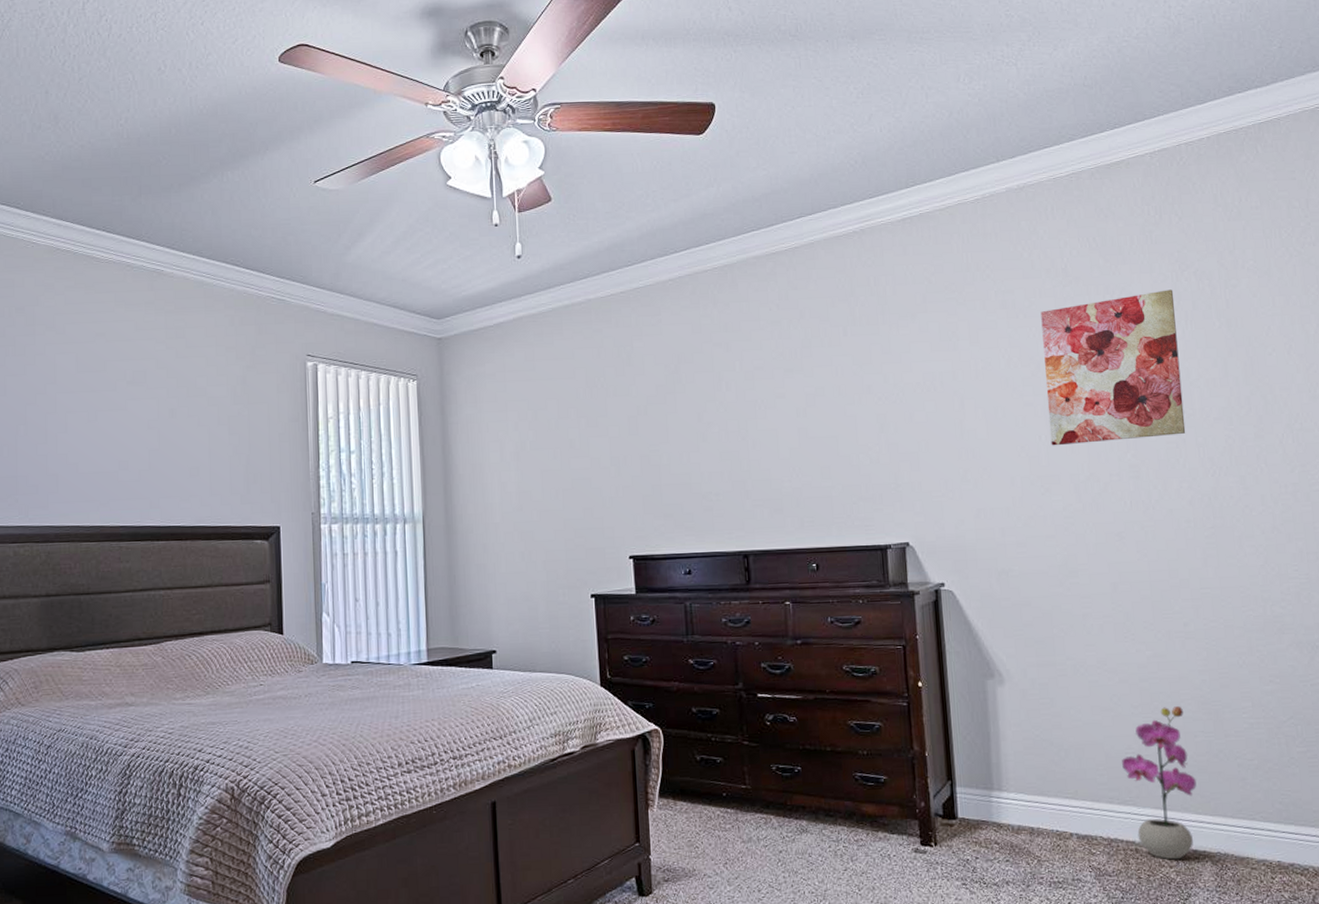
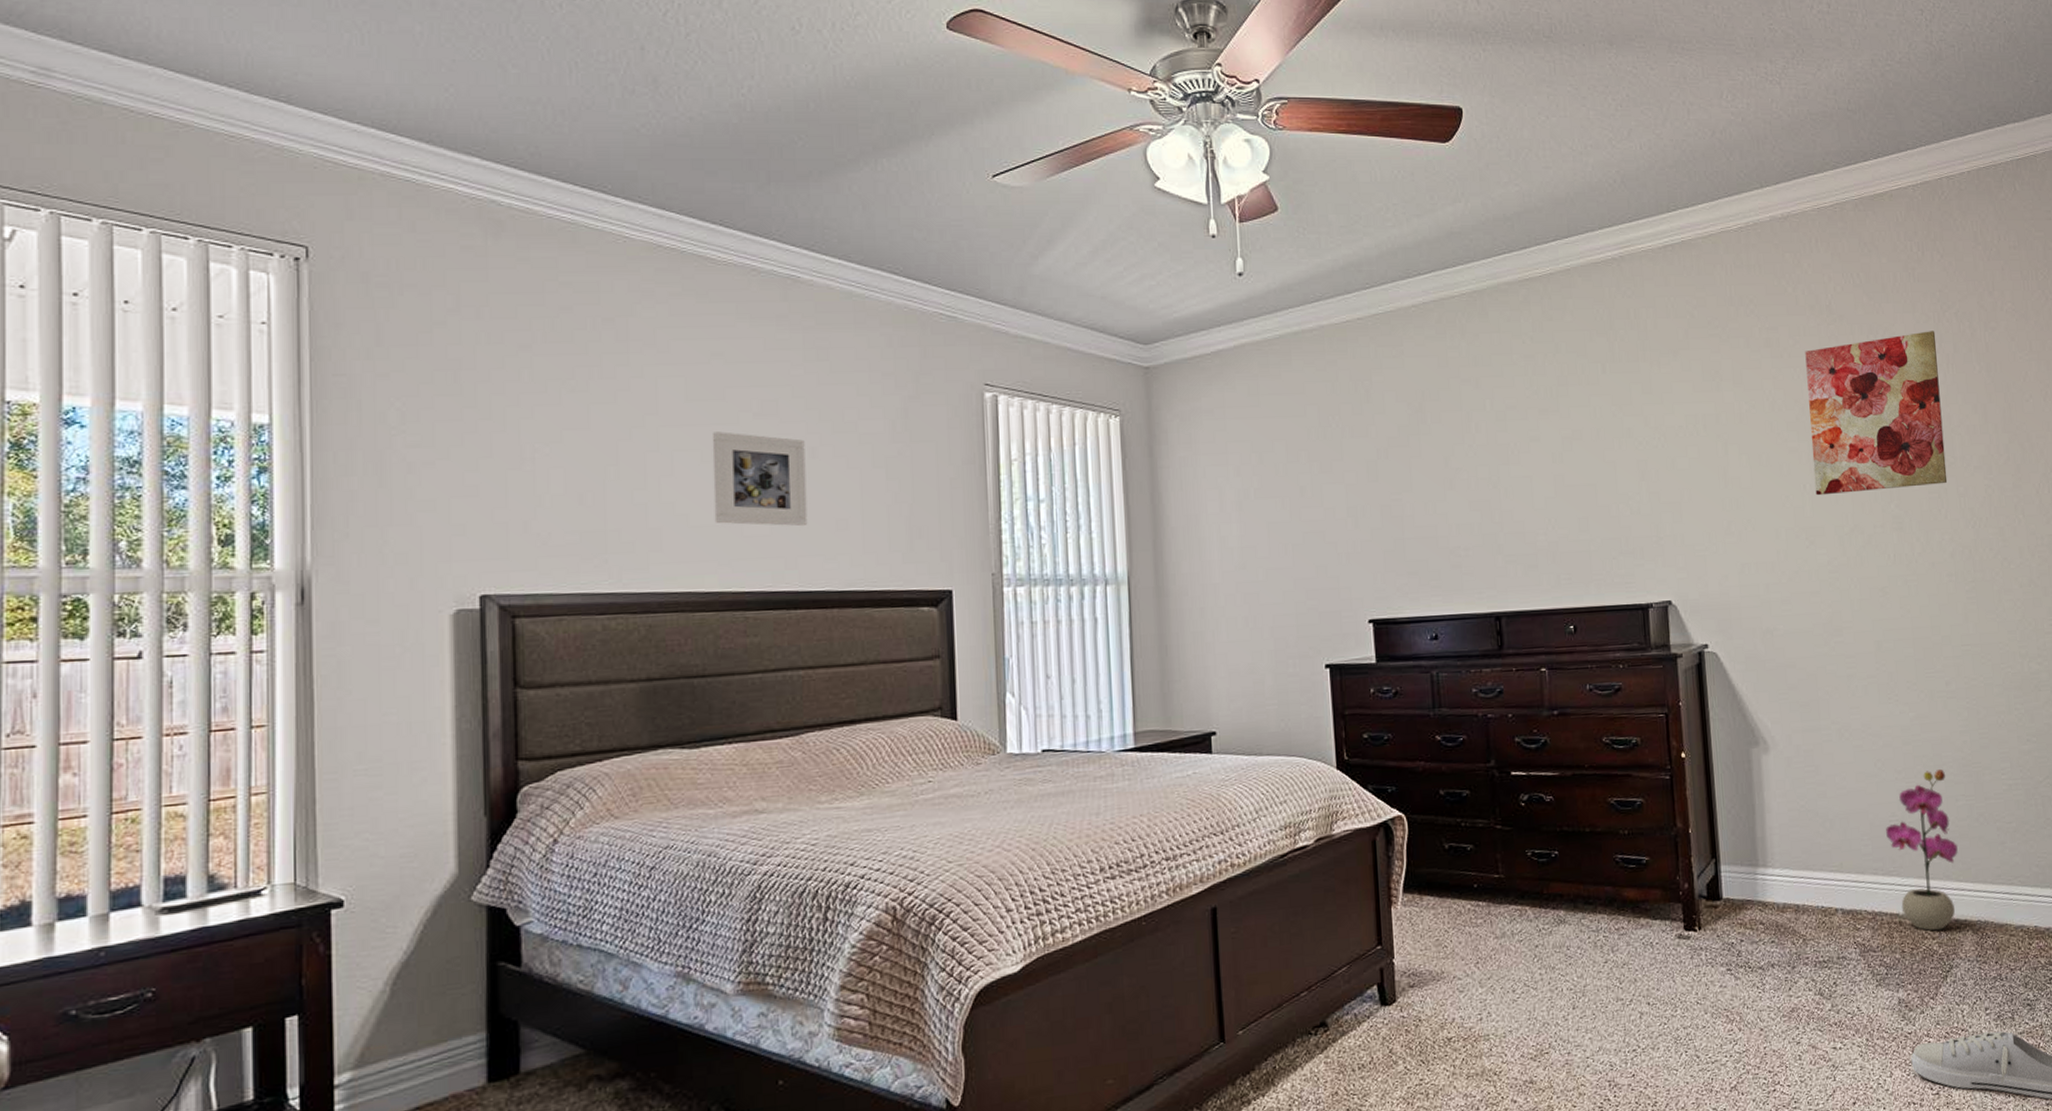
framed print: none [96,397,168,474] -> present [712,431,808,527]

